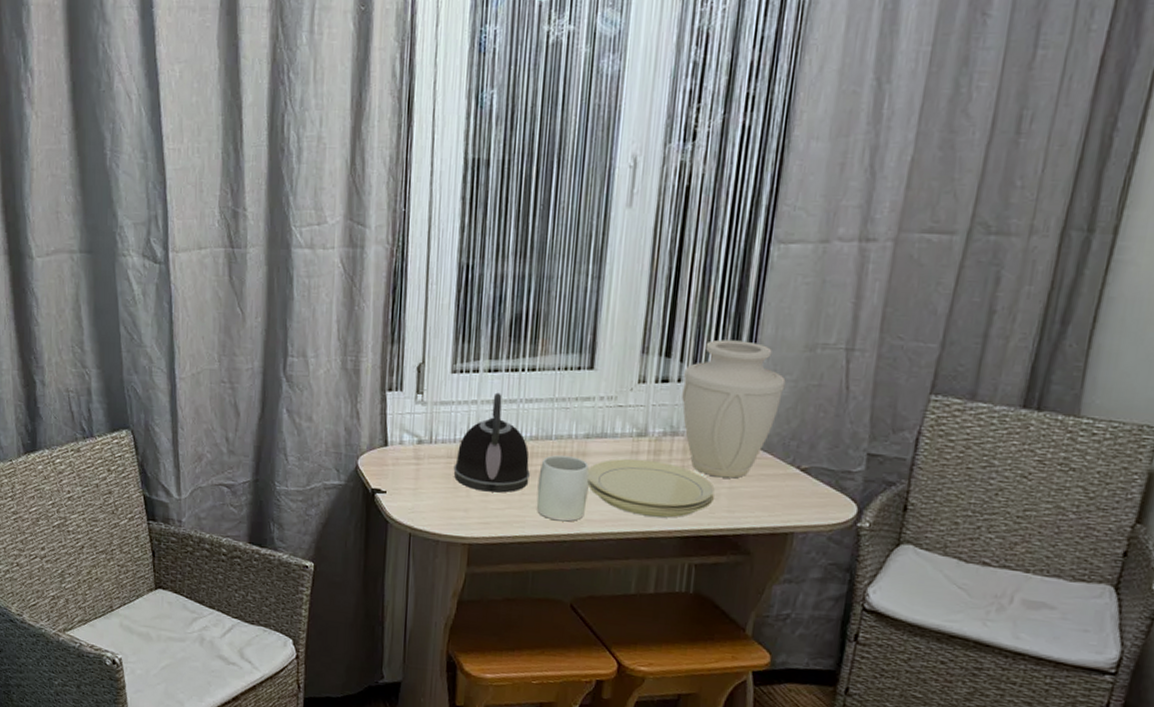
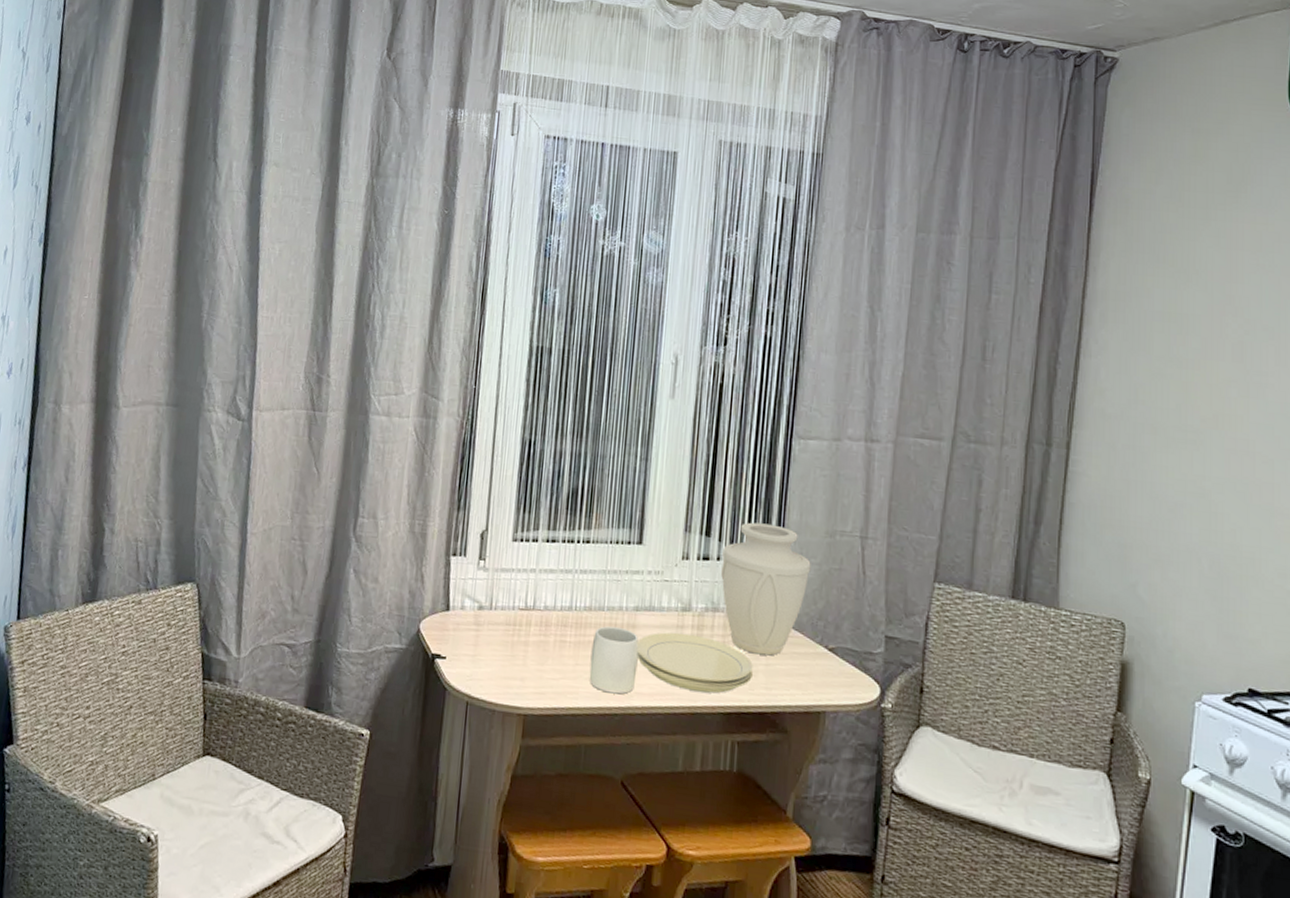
kettle: present [453,392,531,493] -> none [511,562,585,663]

